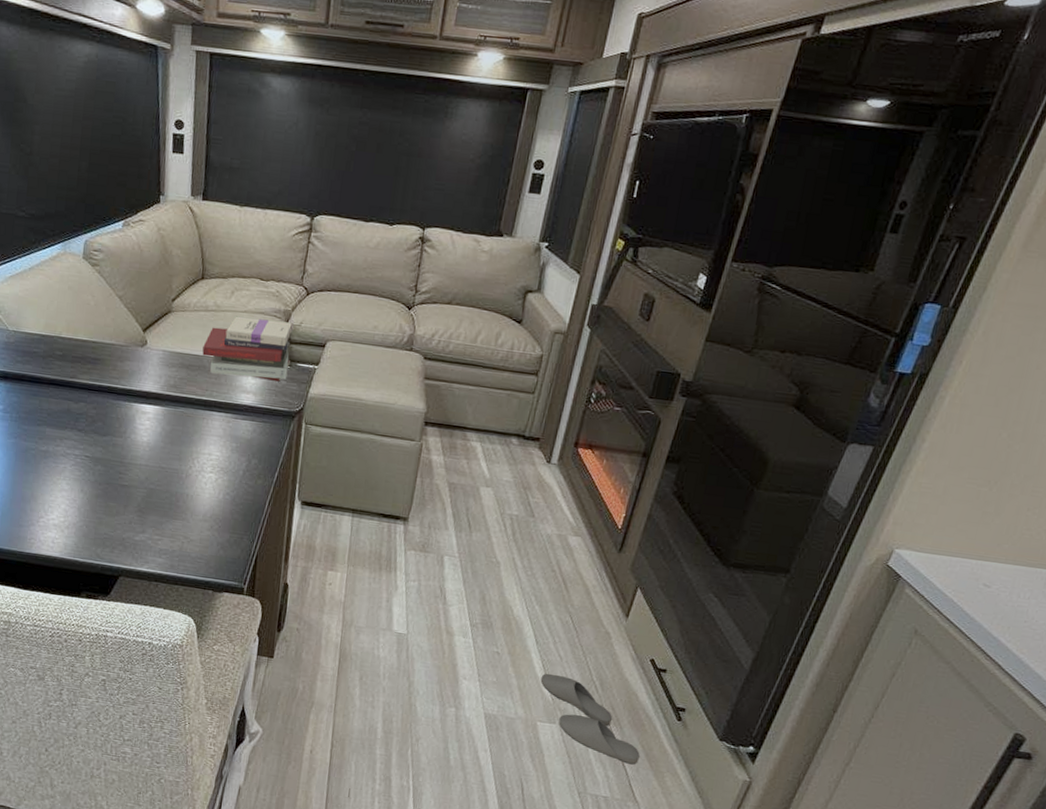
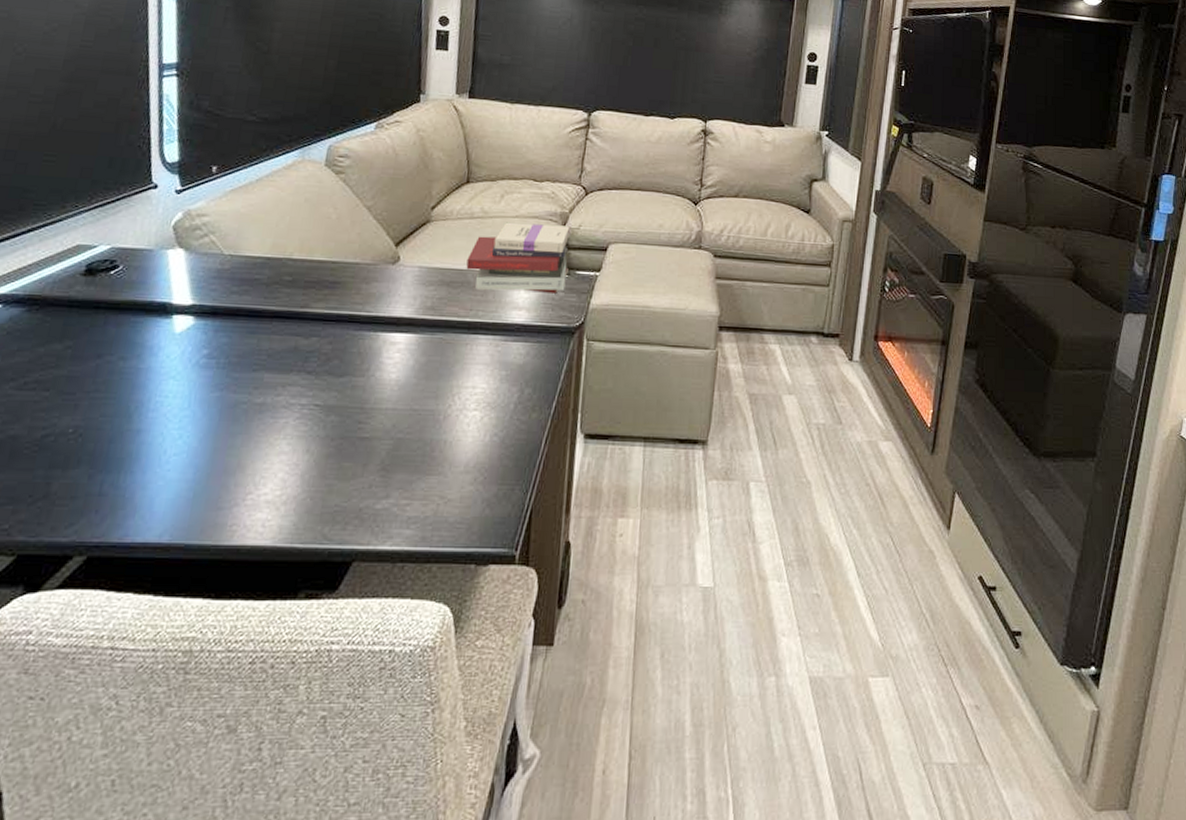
slippers: present [540,673,640,765] -> none [867,612,982,714]

